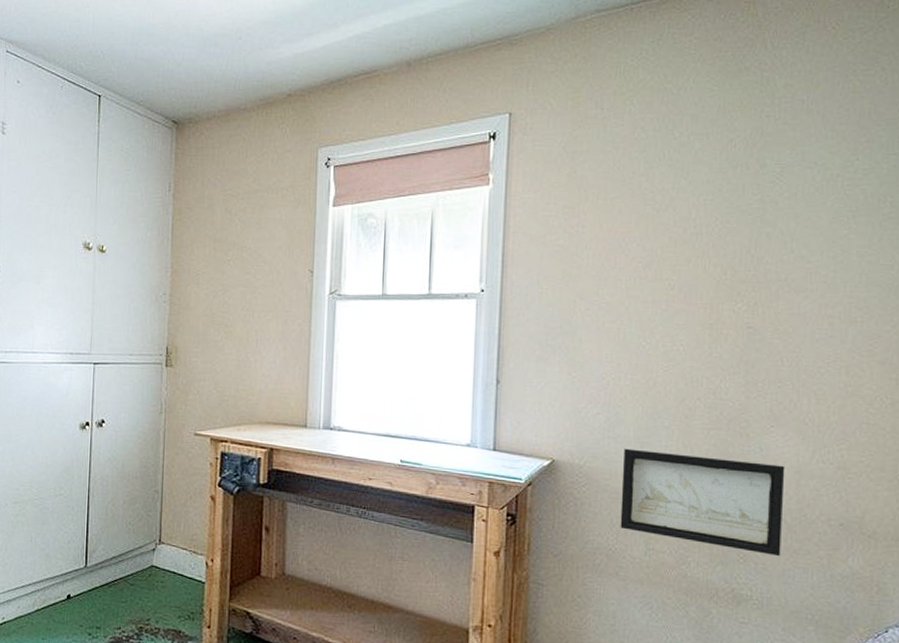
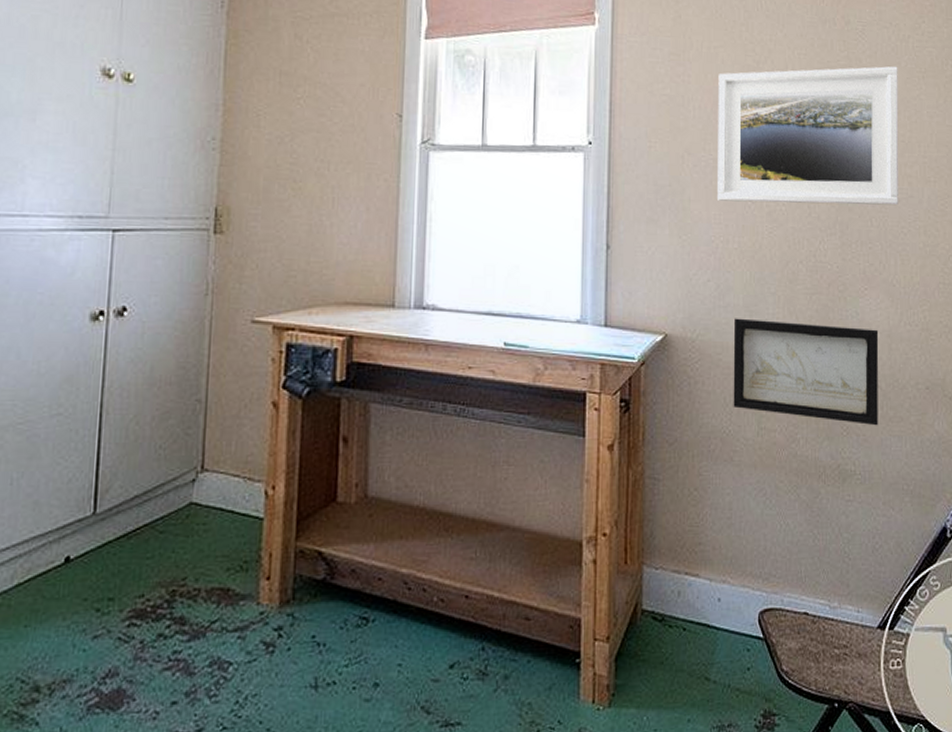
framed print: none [609,207,822,346] -> present [716,66,899,206]

